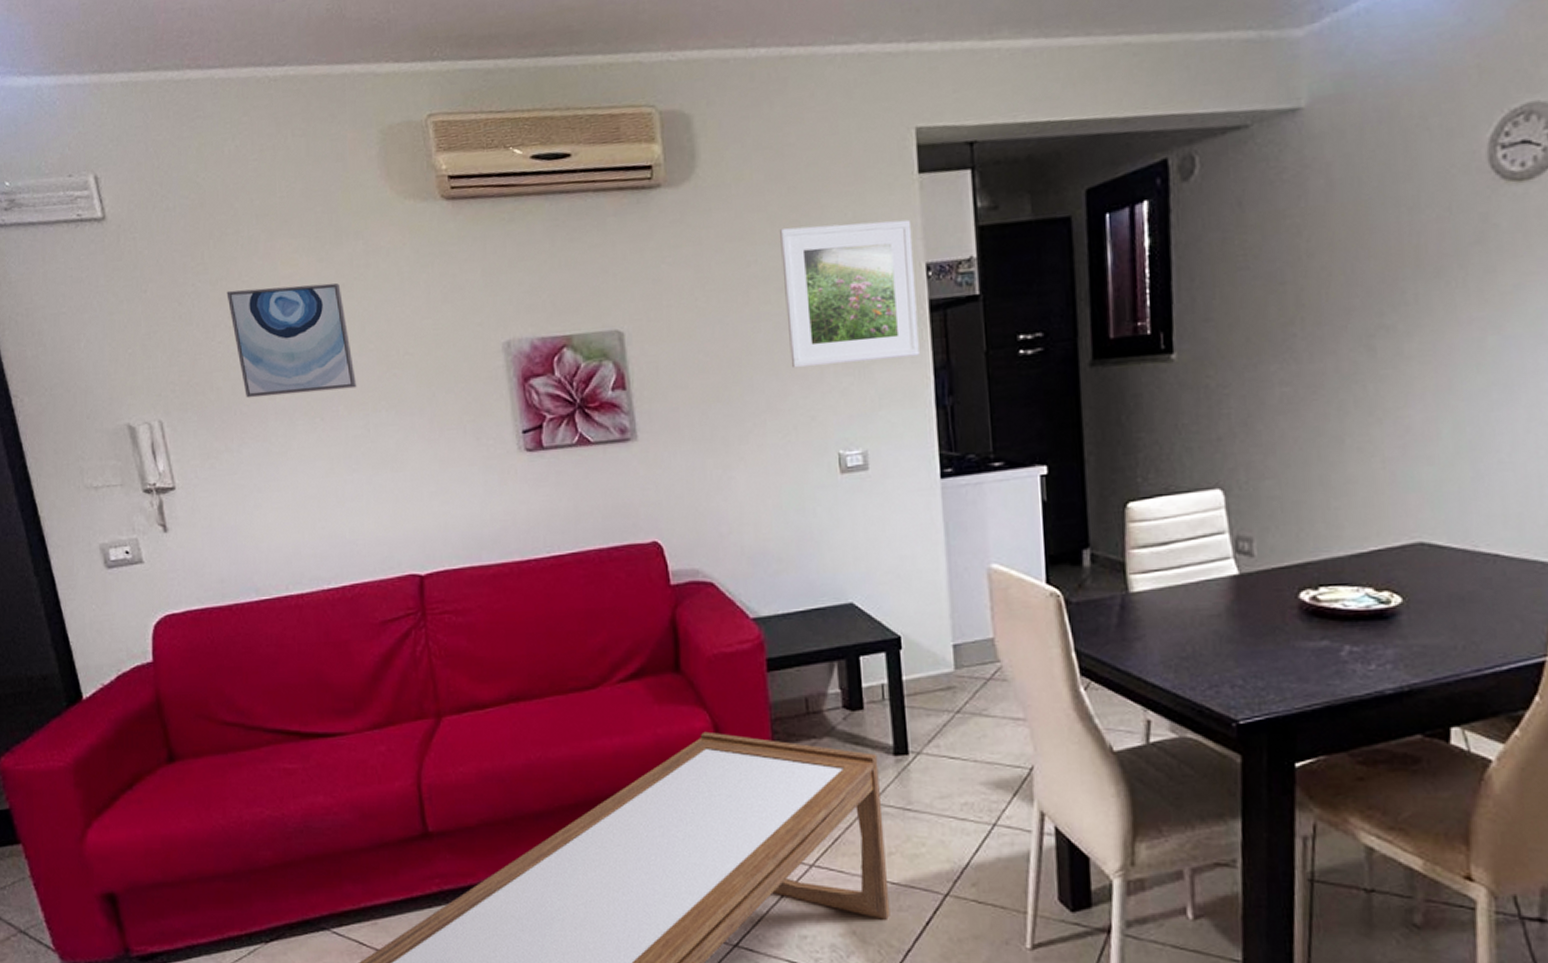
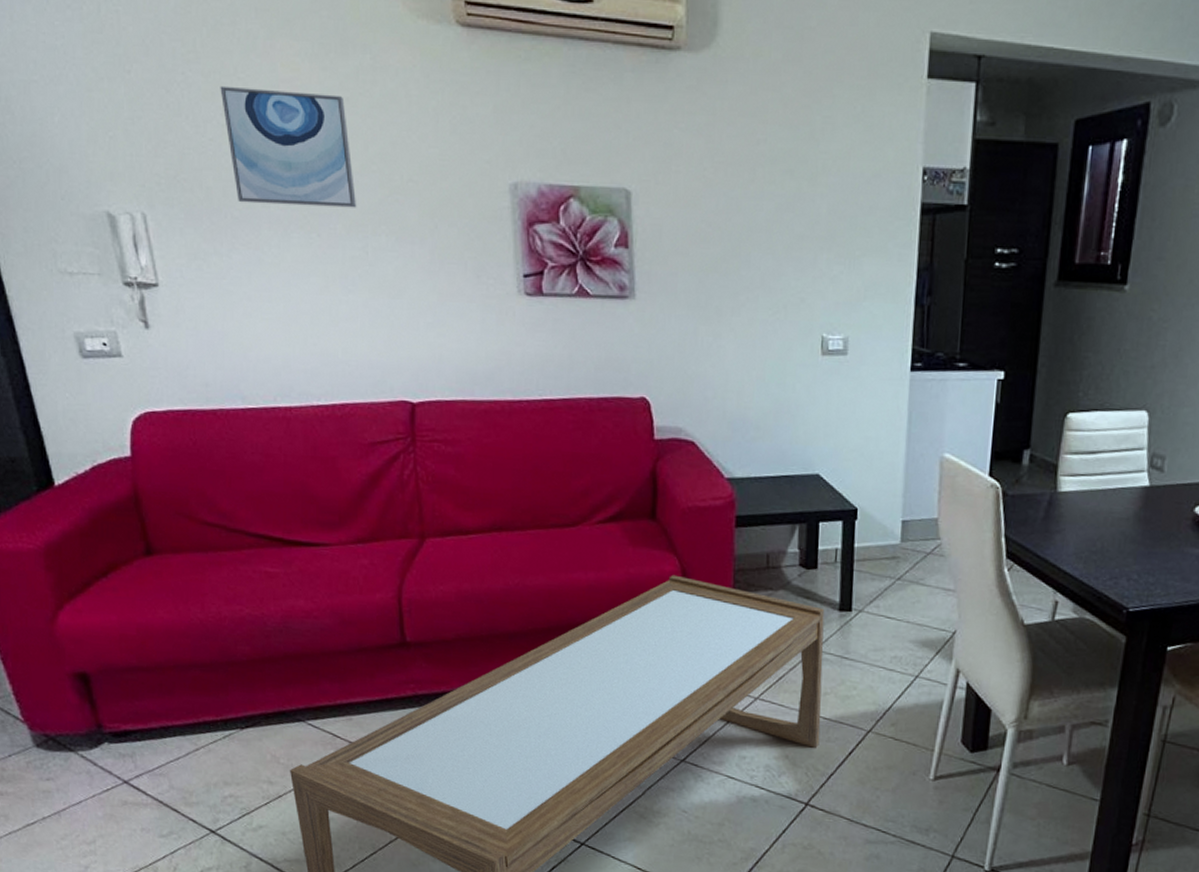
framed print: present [780,219,919,369] -> none [787,111,915,254]

